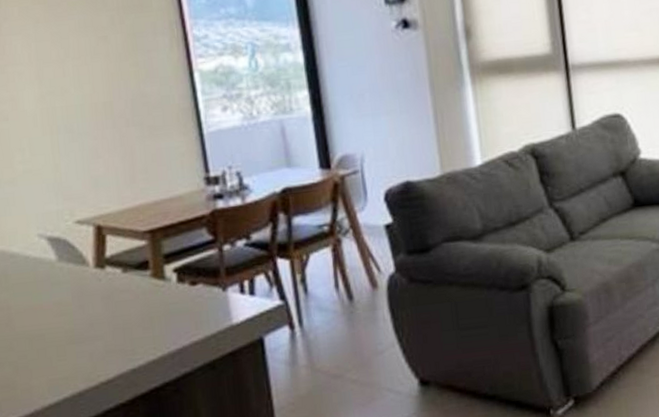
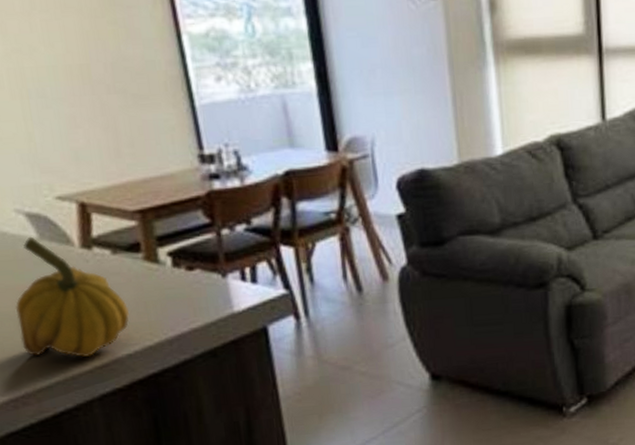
pumpkin: none [31,259,136,374] -> present [15,236,130,357]

